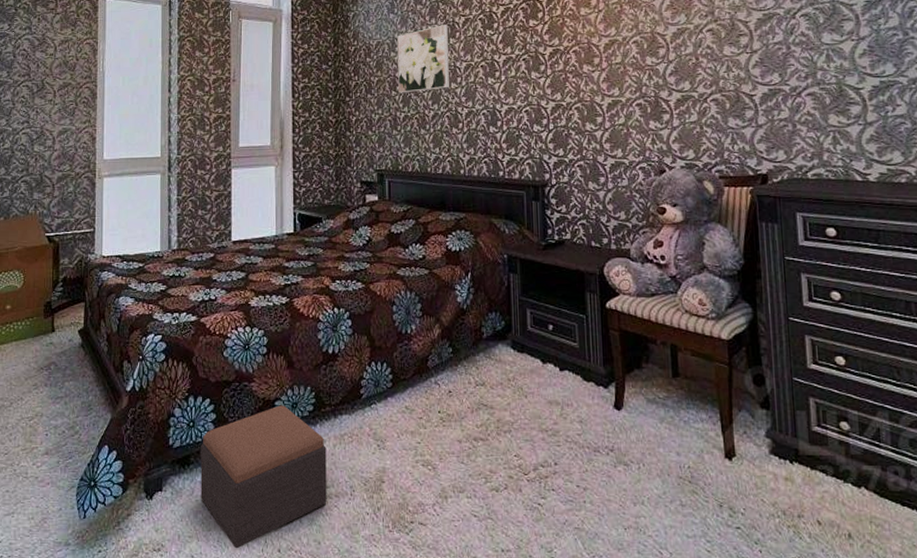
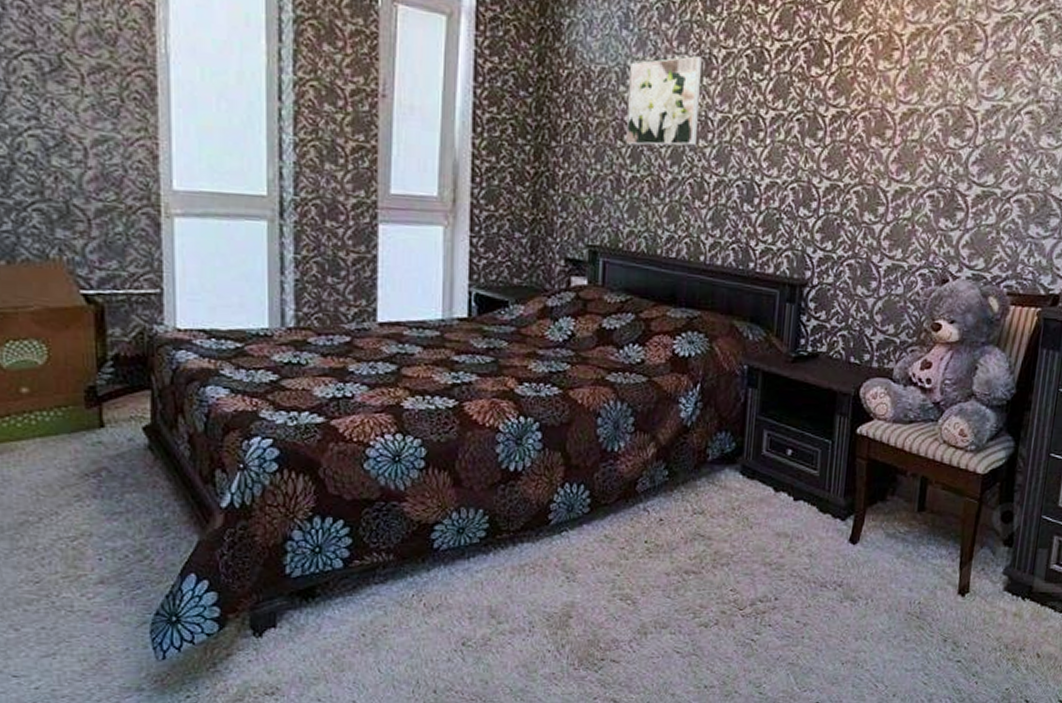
footstool: present [201,405,327,549] -> none [330,530,501,691]

